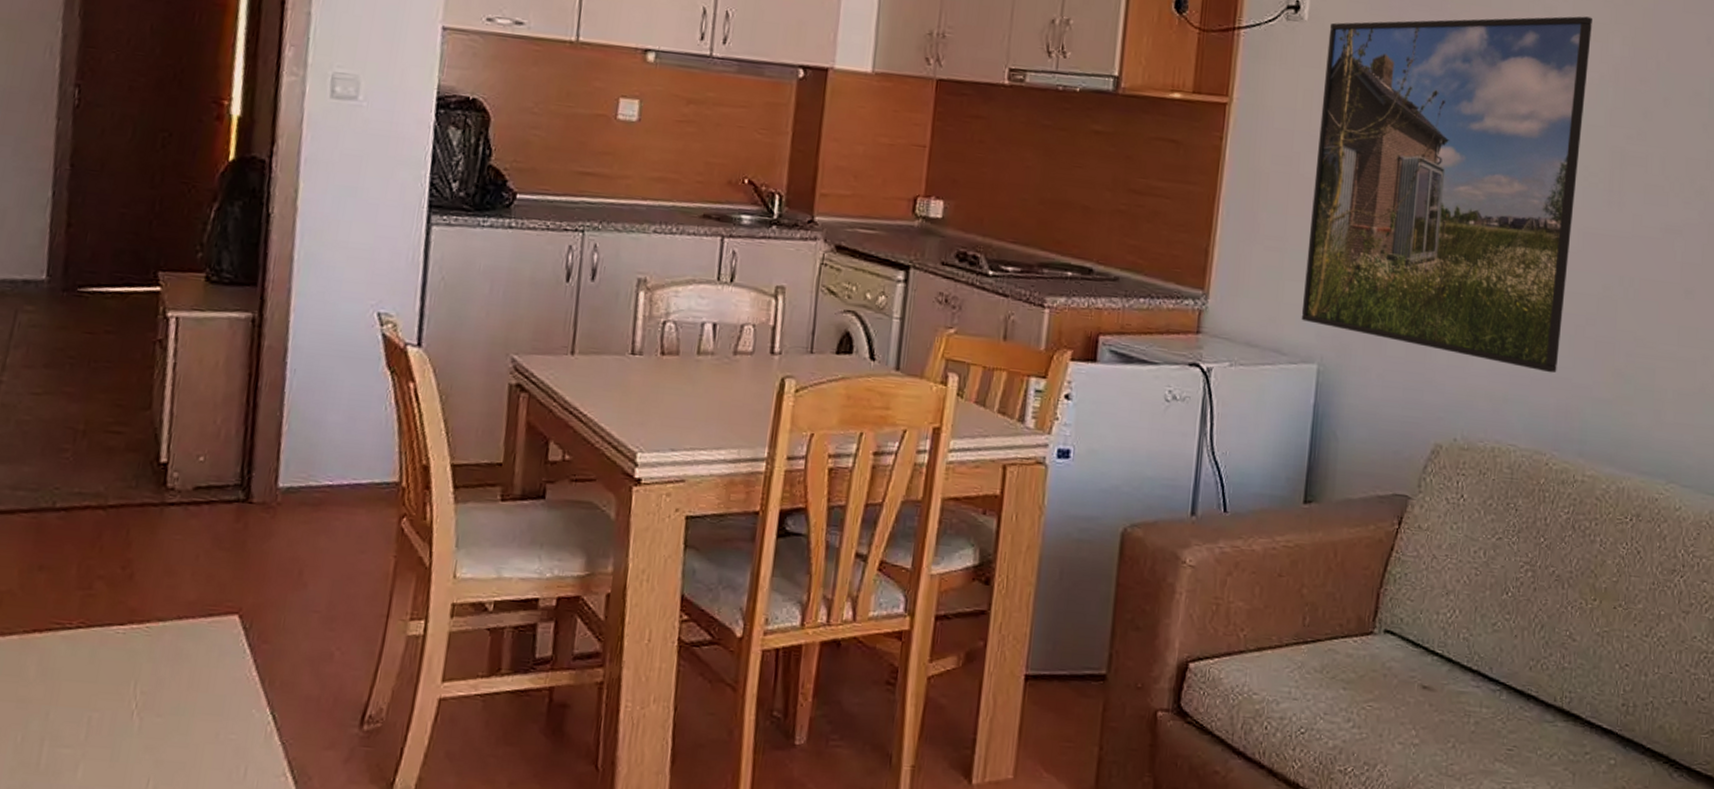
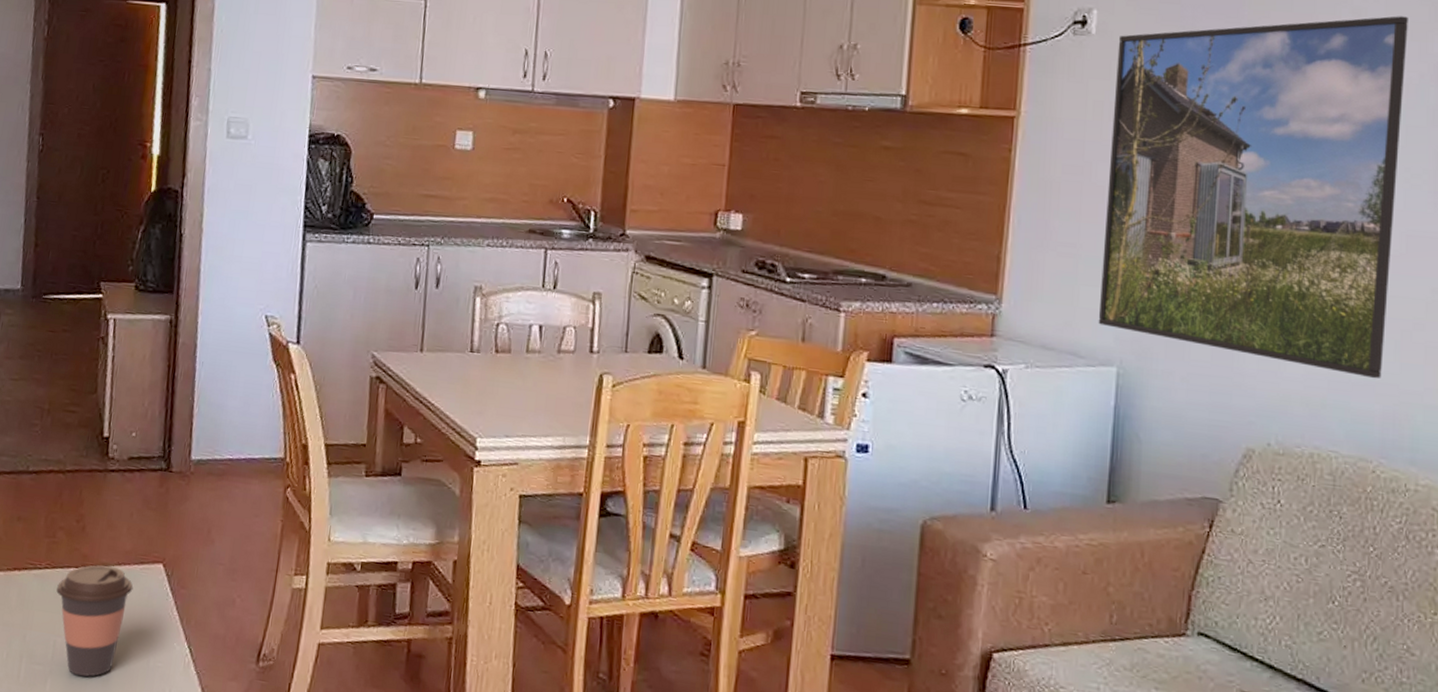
coffee cup: none [93,620,199,759] -> present [56,565,134,677]

